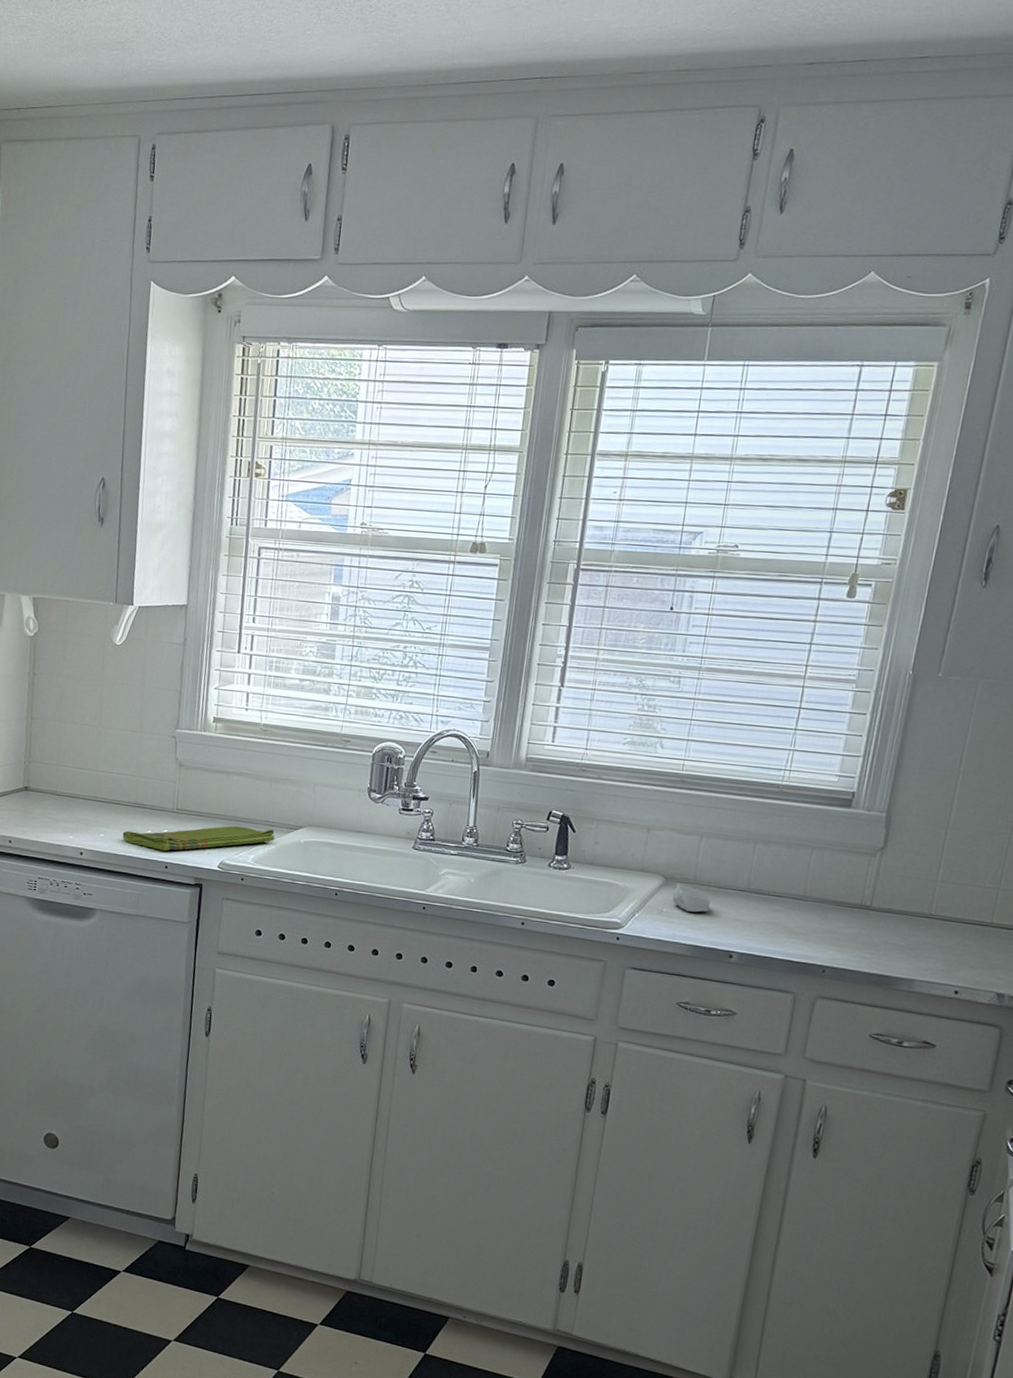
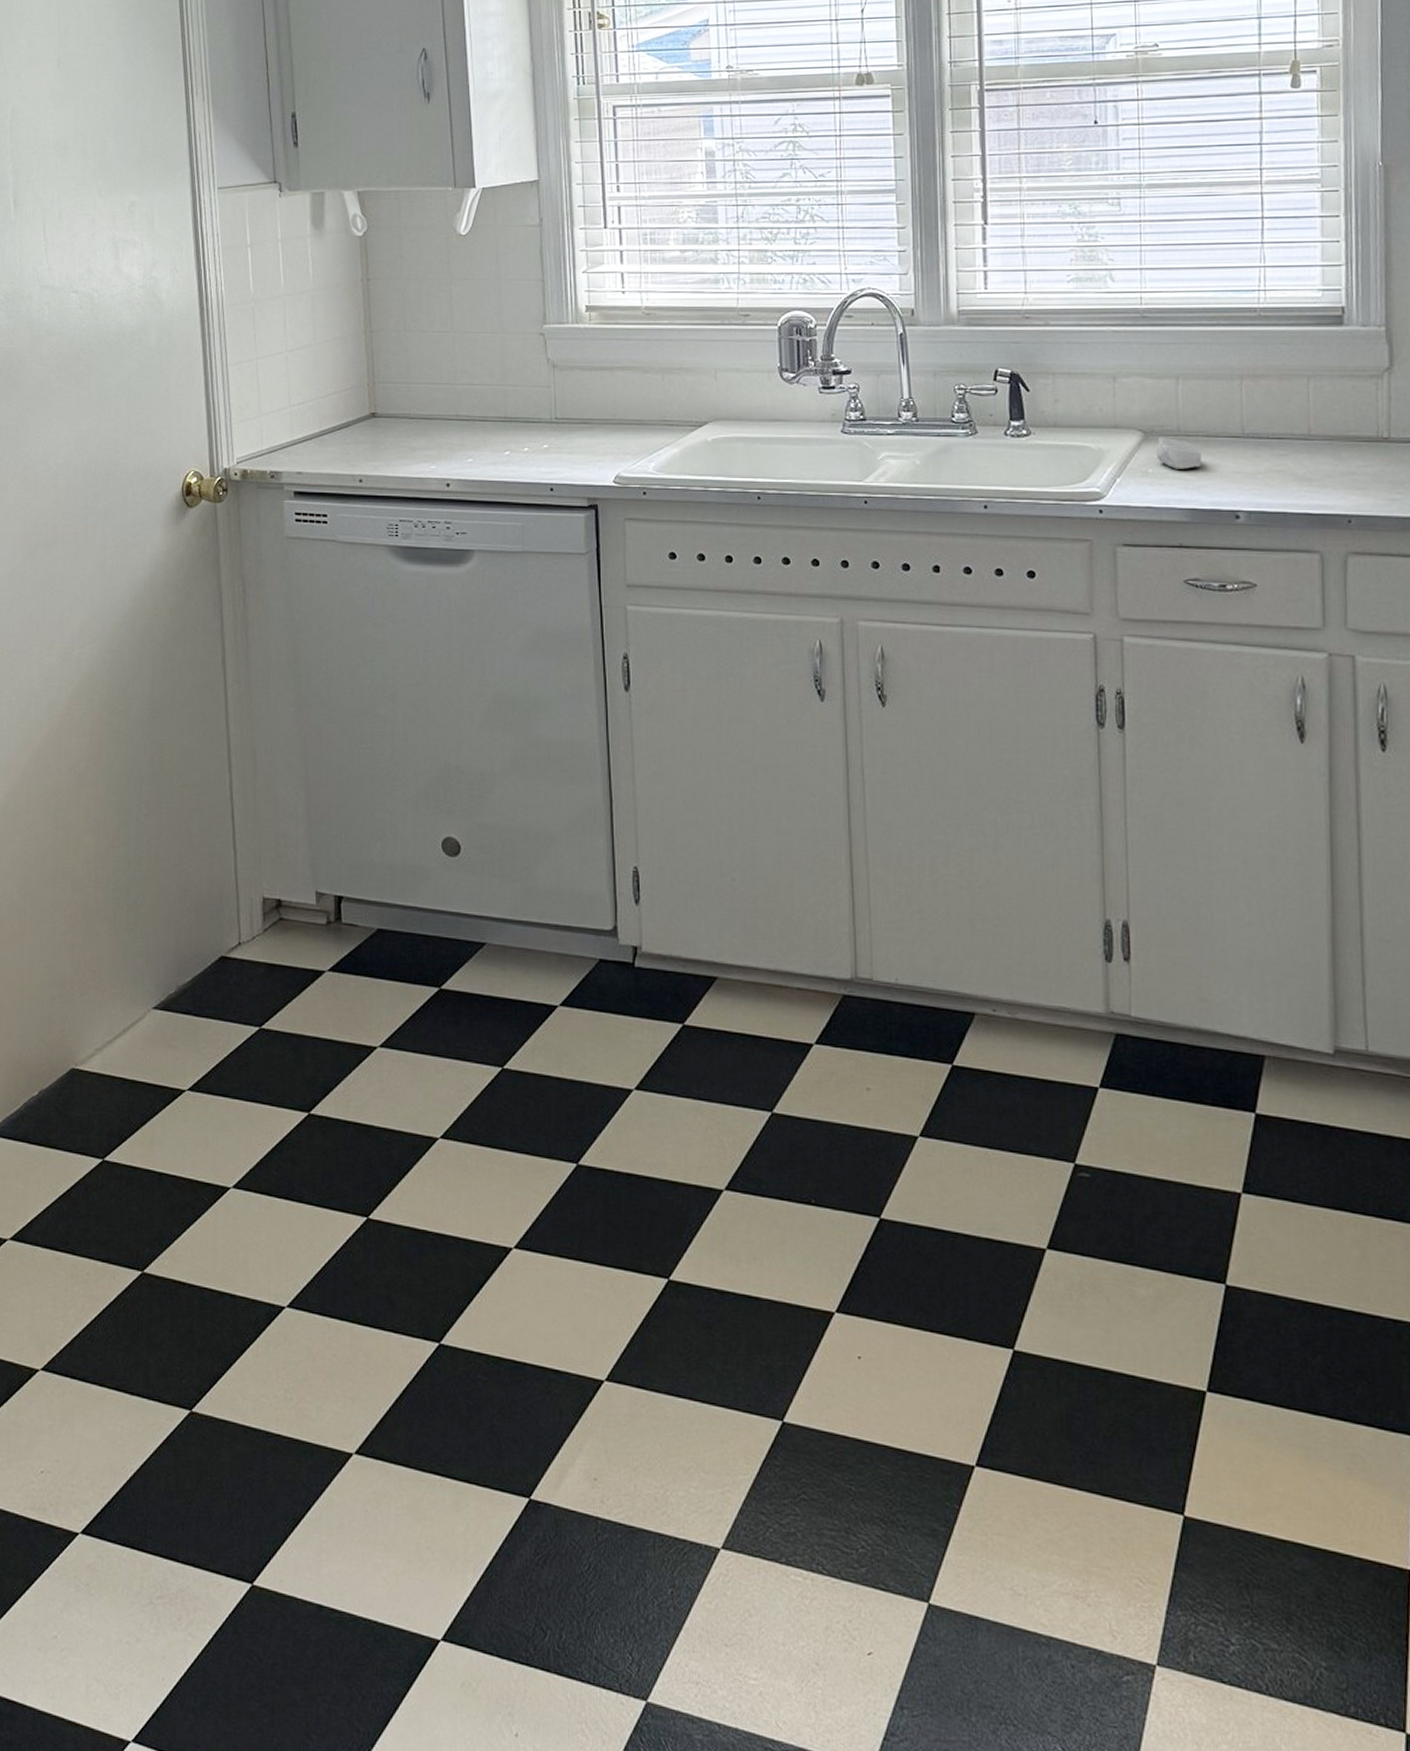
dish towel: present [122,825,275,851] -> none [494,428,676,471]

